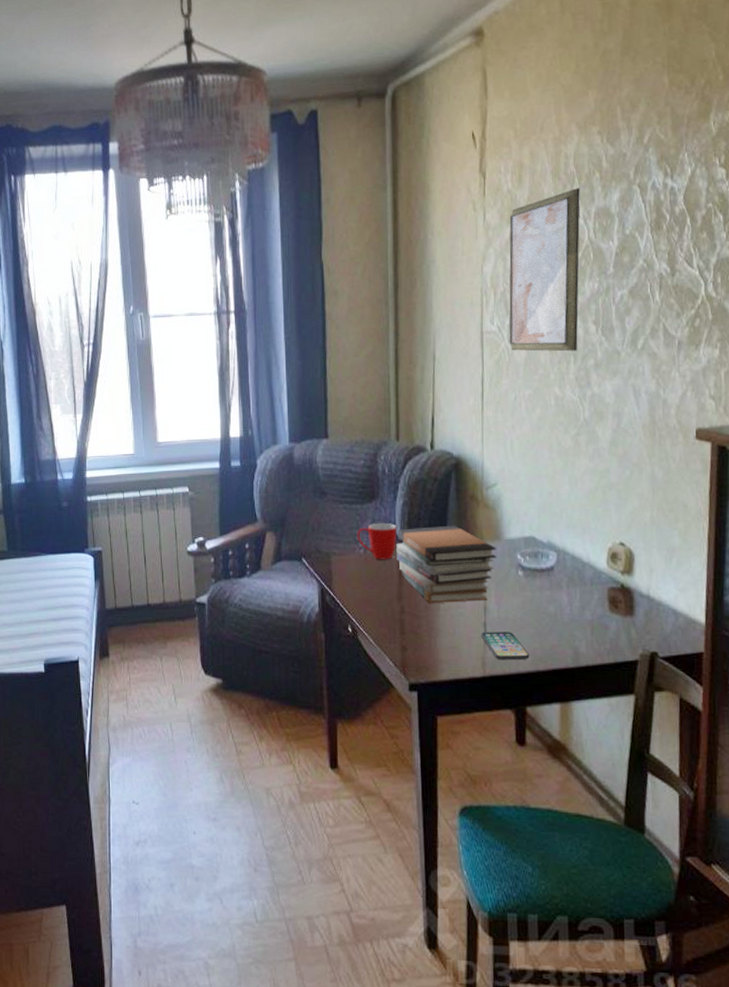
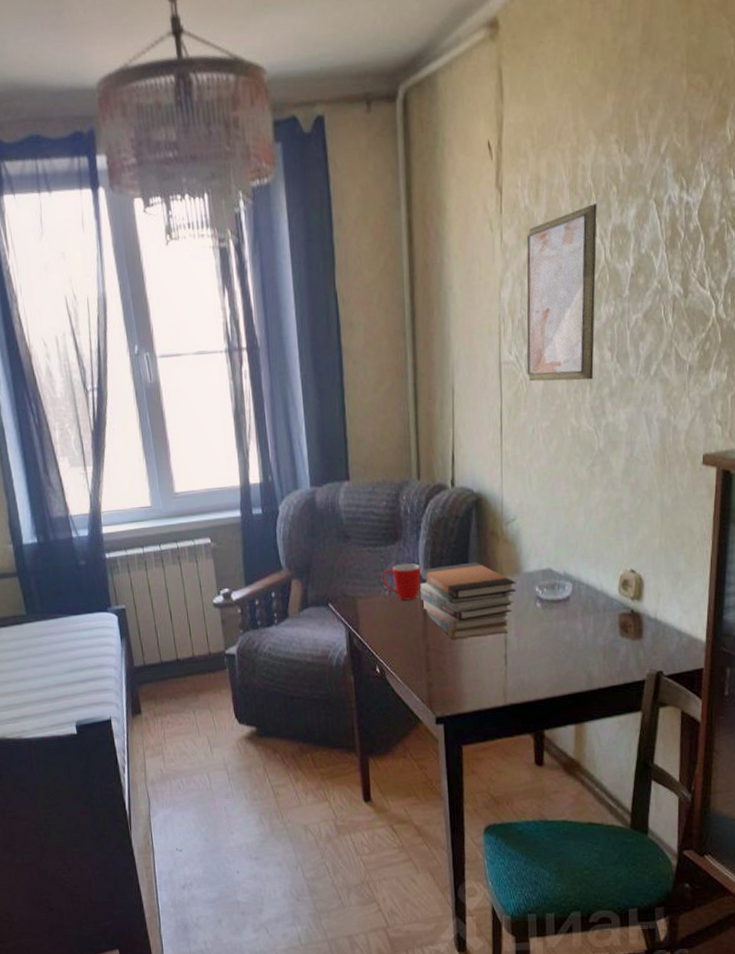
smartphone: present [480,631,530,660] -> none [501,661,548,689]

